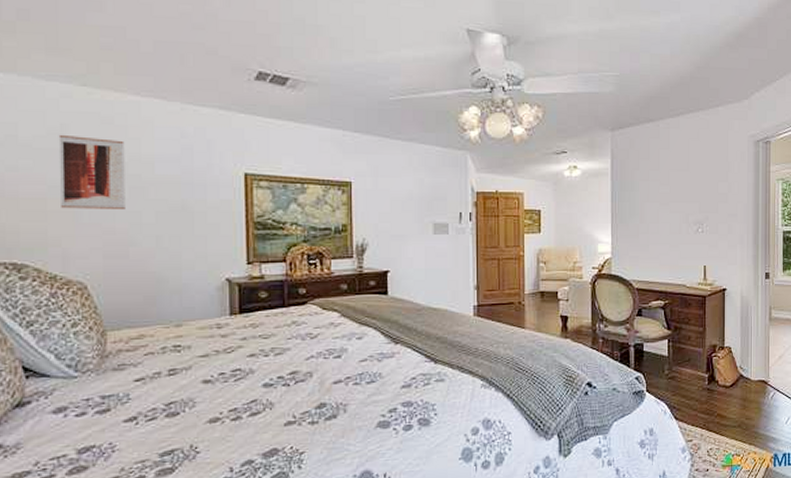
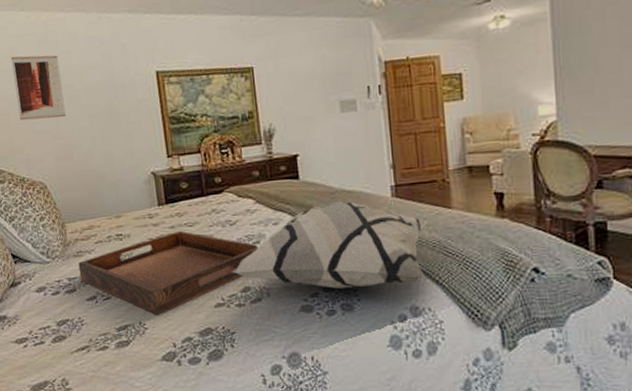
serving tray: none [118,342,339,438] -> present [78,230,259,316]
decorative pillow: none [307,317,503,404] -> present [231,201,427,289]

